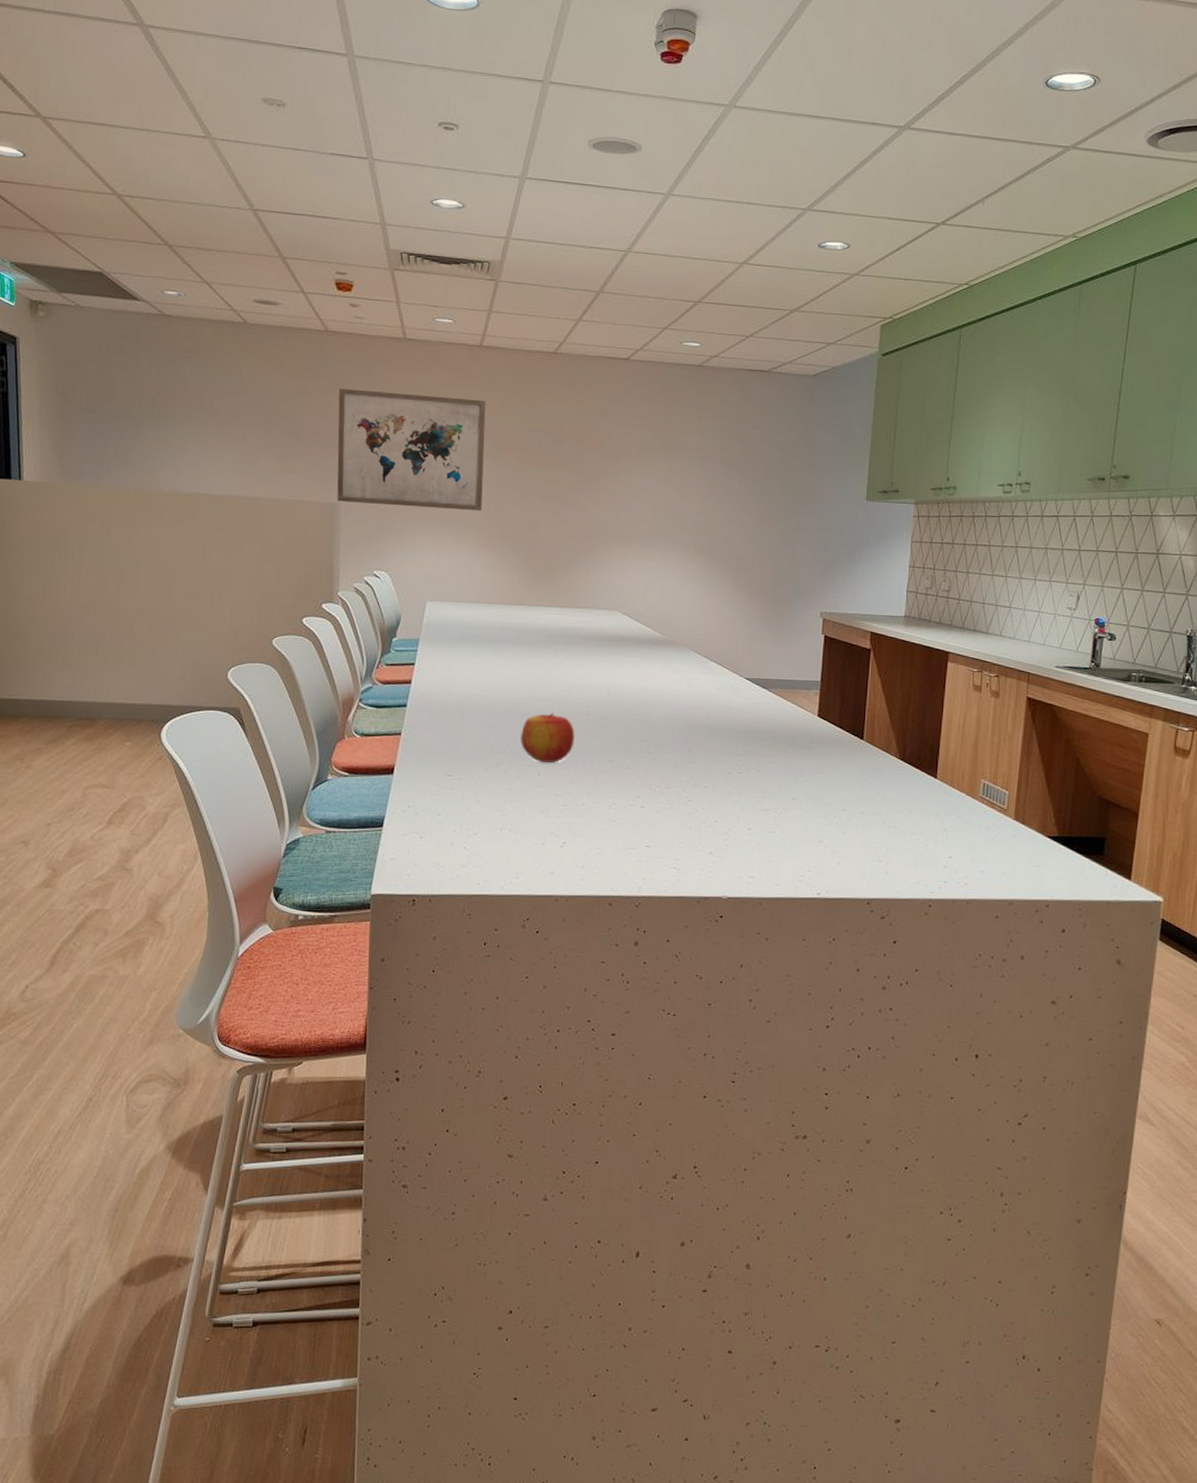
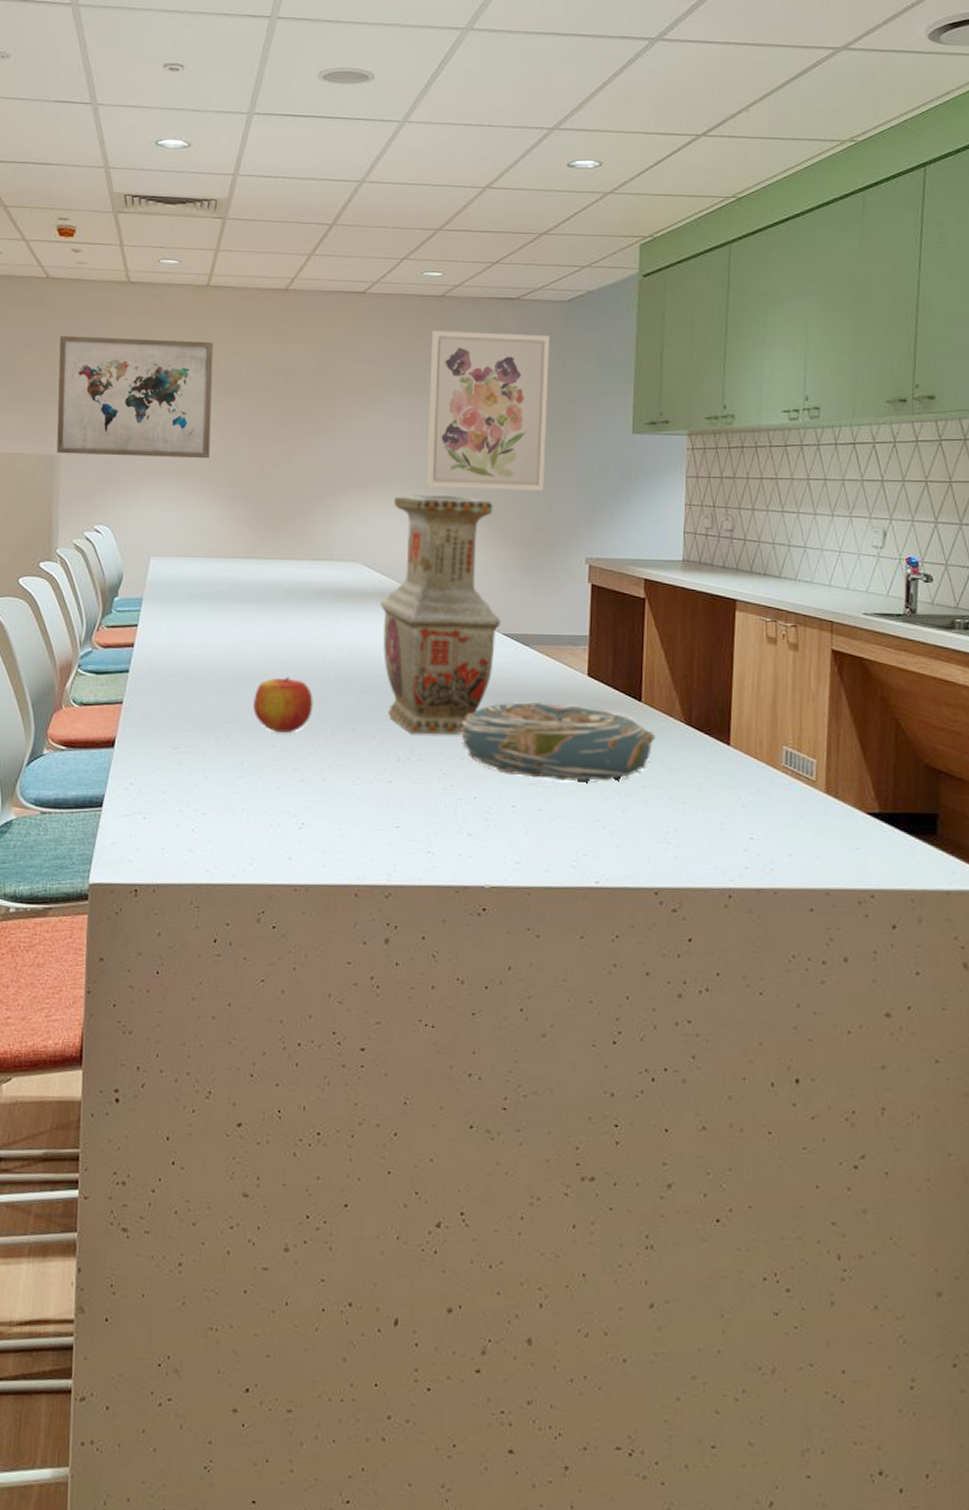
vase: none [637,550,744,767] -> present [380,494,501,736]
wall art: none [681,398,797,550] -> present [426,330,550,491]
decorative bowl: none [704,737,874,809] -> present [459,701,656,783]

